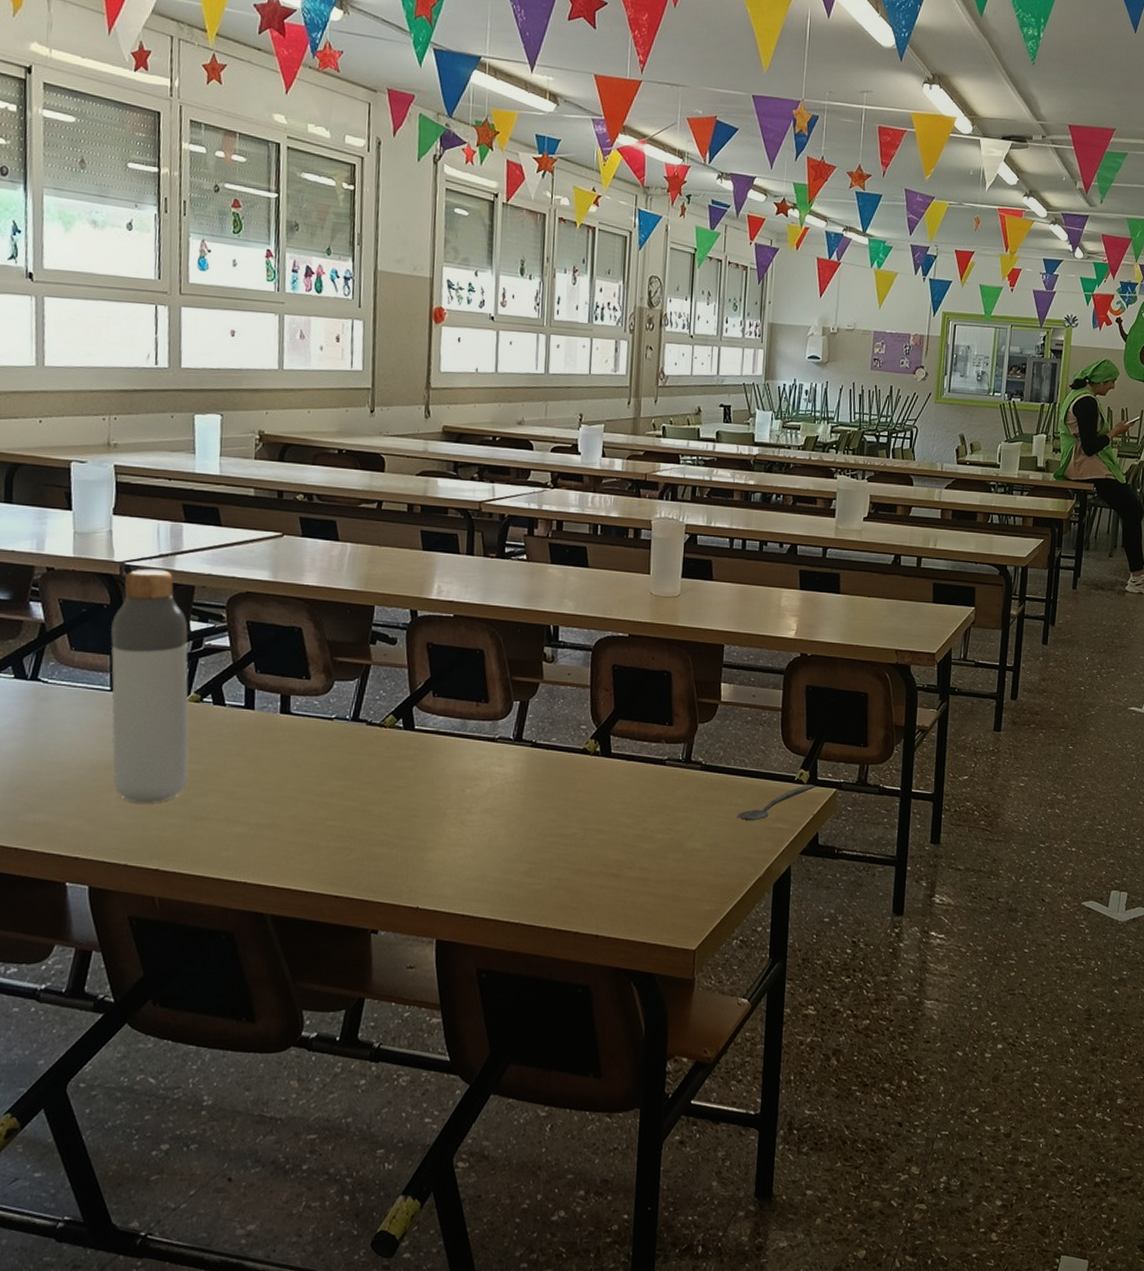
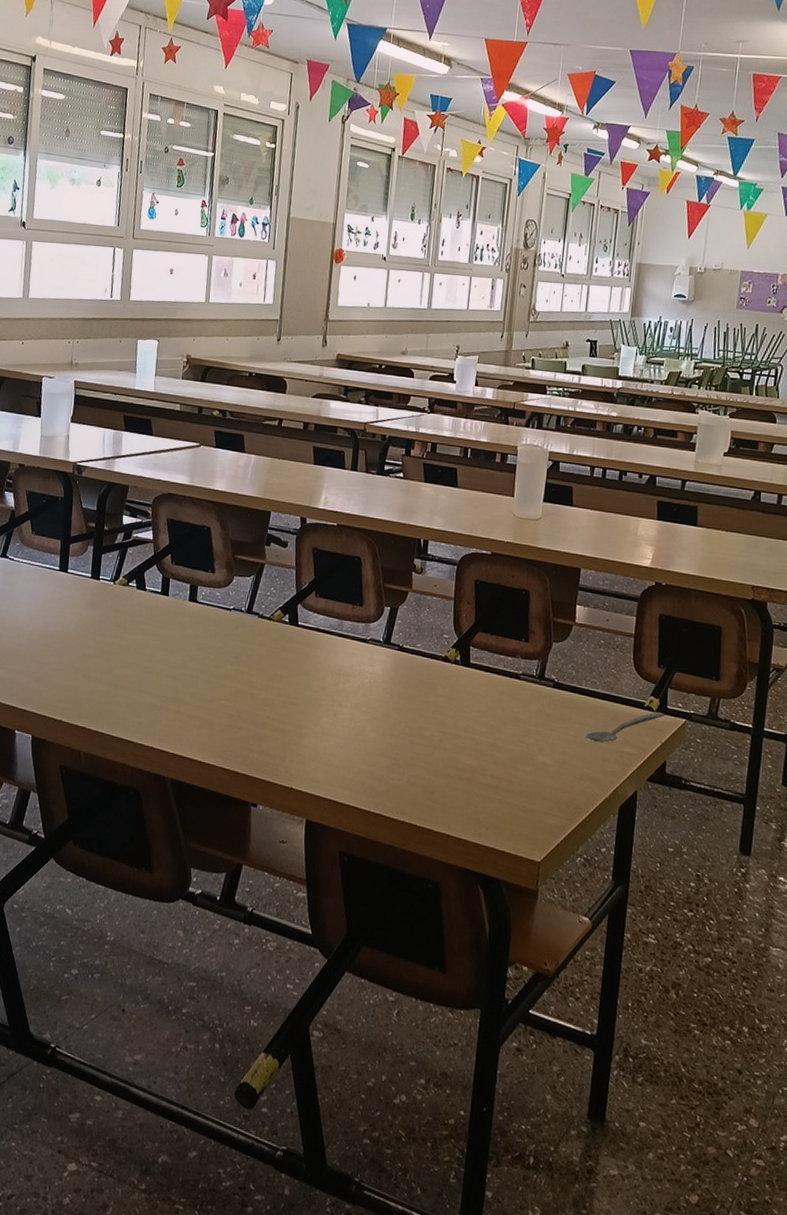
bottle: present [111,569,189,804] -> none [56,469,121,670]

